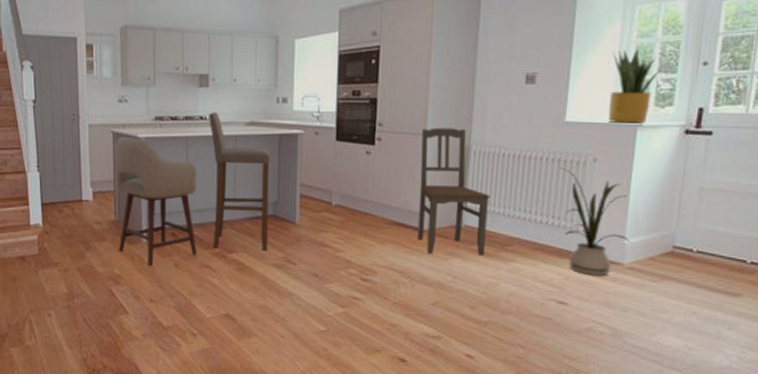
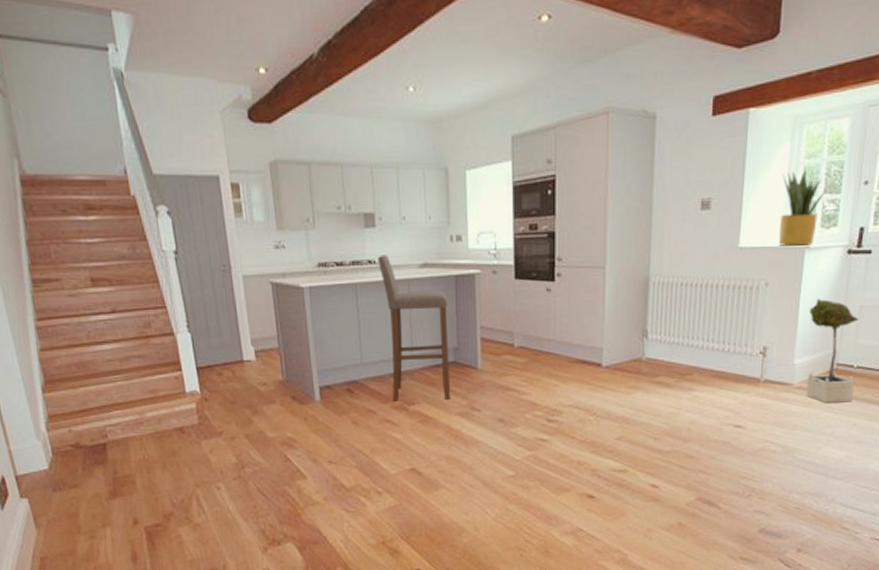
bar stool: present [114,136,197,266] -> none [275,287,375,426]
dining chair: present [417,127,490,256] -> none [601,259,669,389]
house plant: present [560,167,631,276] -> none [735,293,800,397]
potted tree: none [638,177,699,288] -> present [806,298,859,403]

